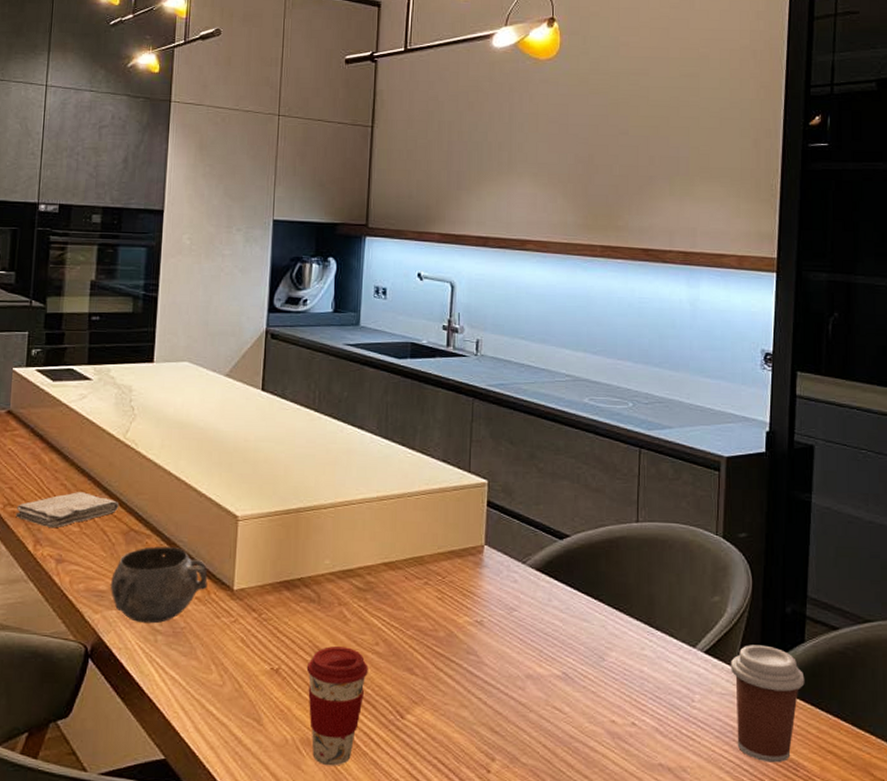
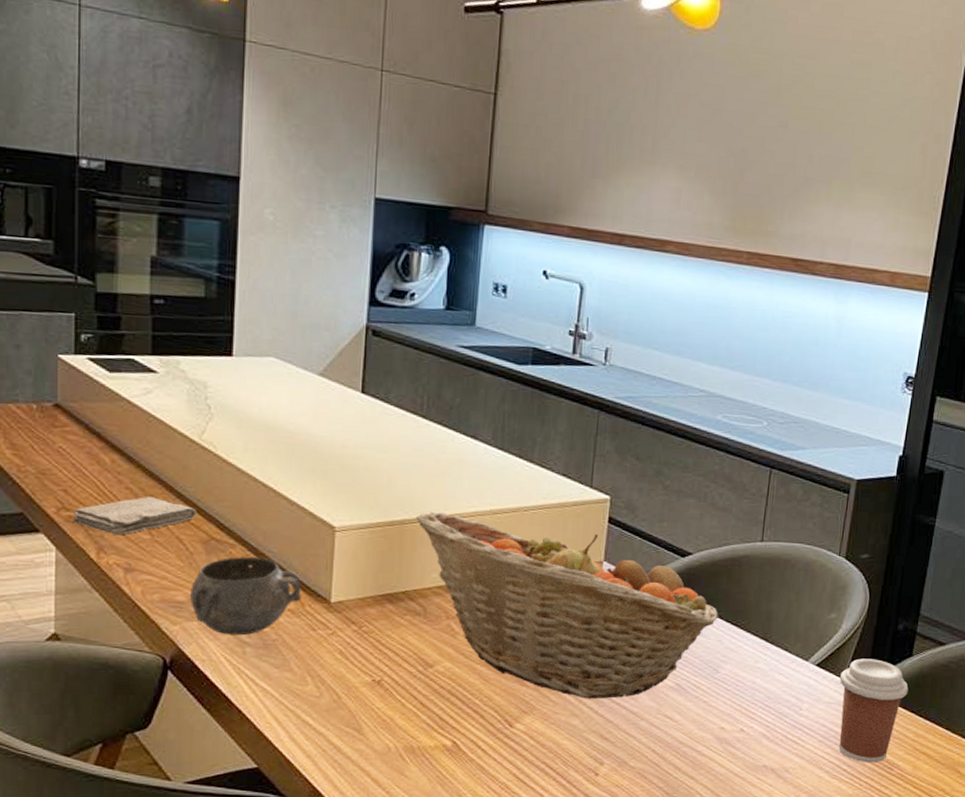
coffee cup: present [306,646,368,766] -> none [411,659,477,772]
fruit basket: none [310,500,601,689] -> present [416,512,719,699]

